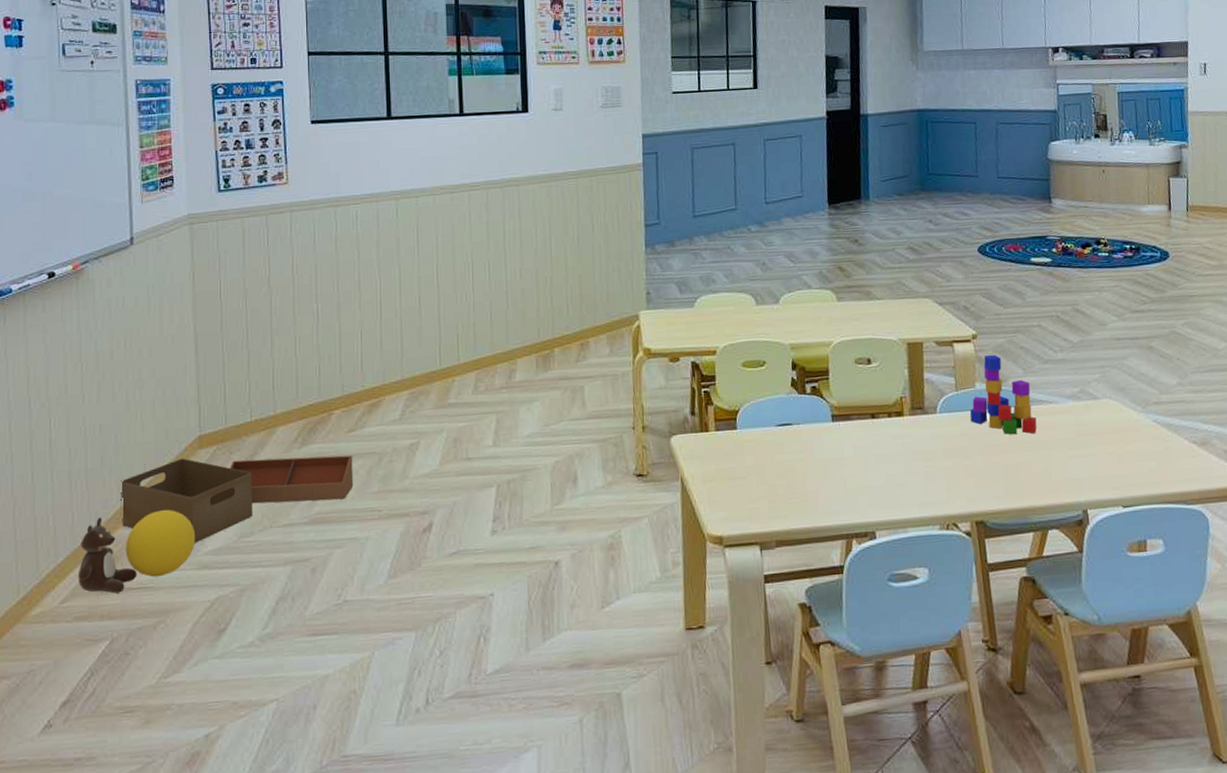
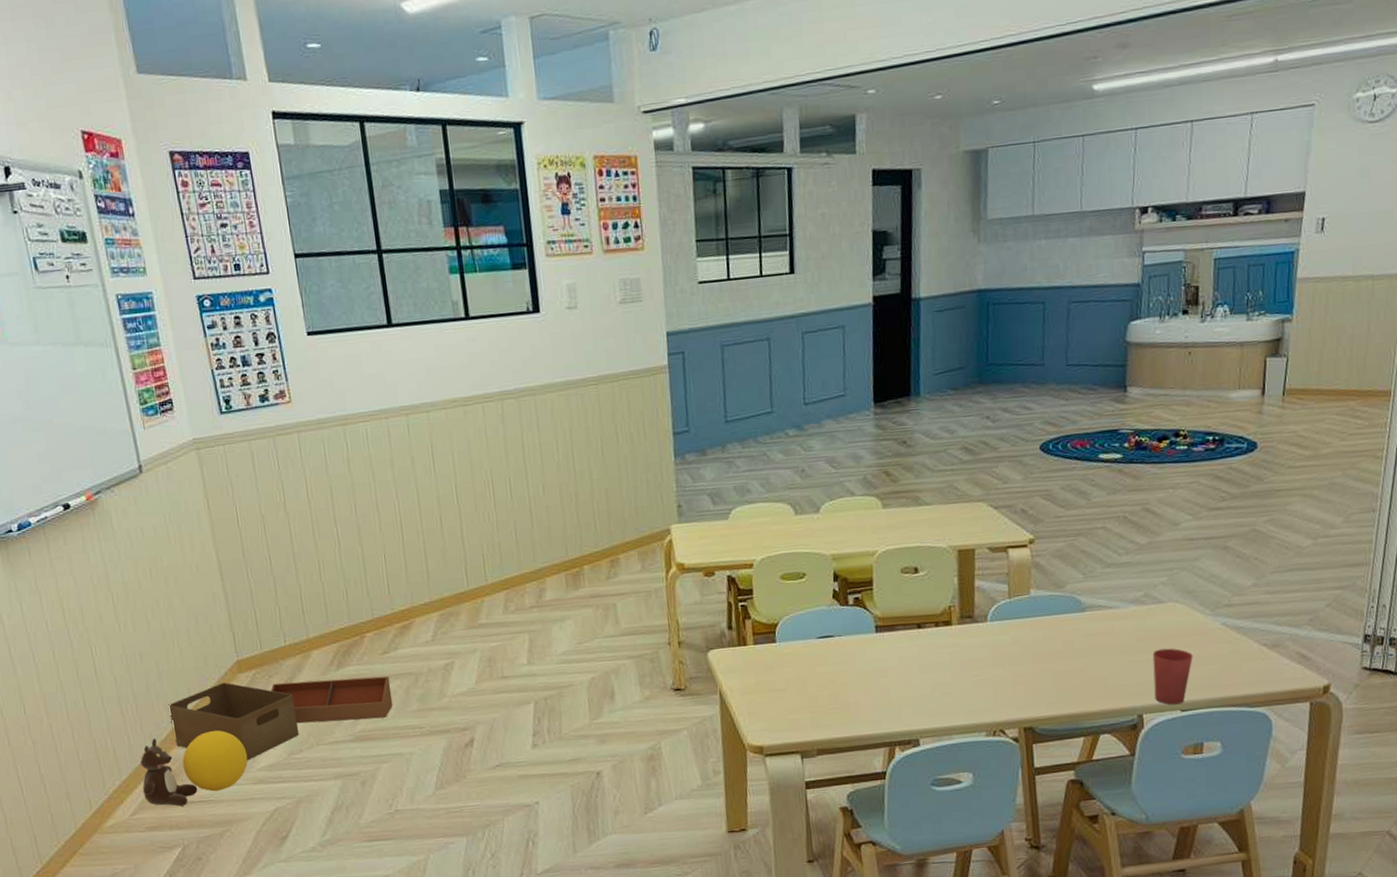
toy blocks: present [969,354,1037,435] -> none [1022,559,1095,642]
cup: none [1092,443,1130,501] -> present [1152,648,1193,705]

